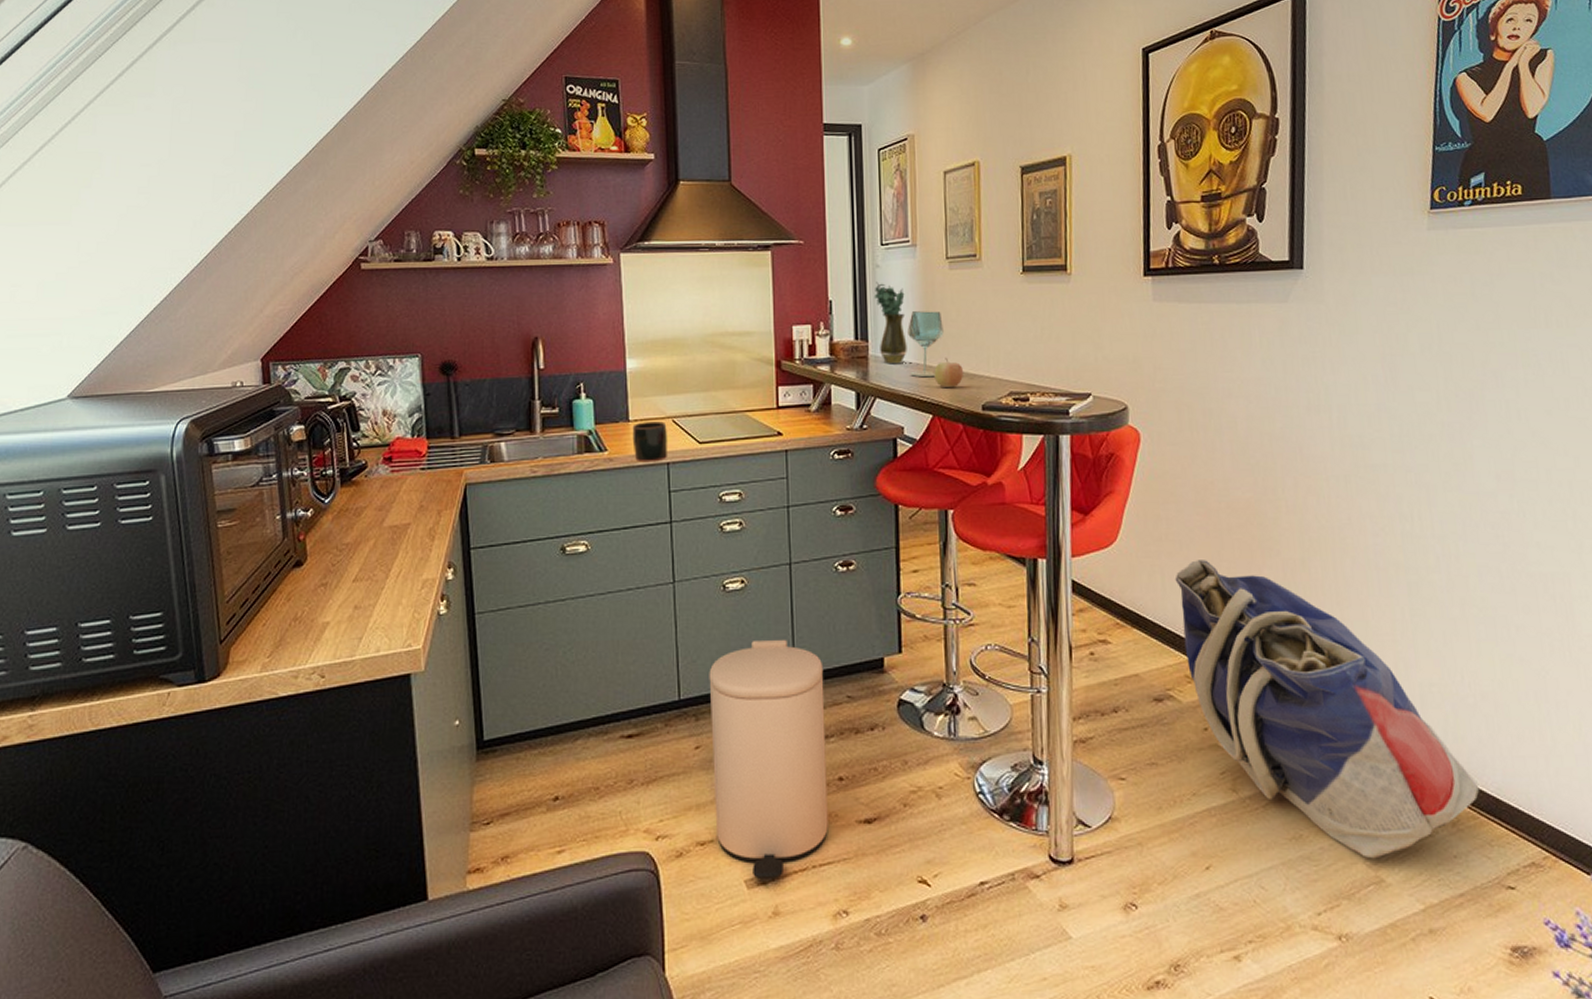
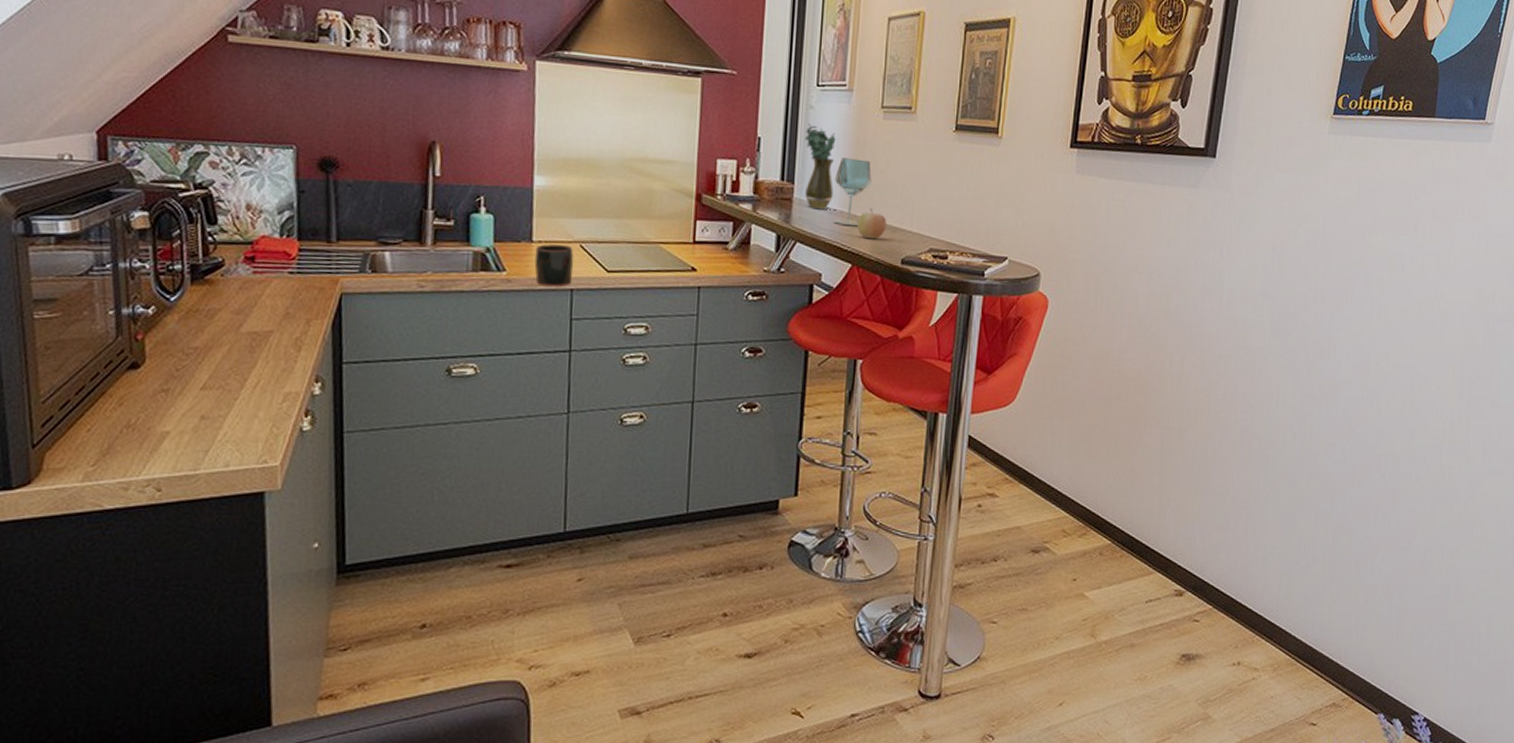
pedal bin: present [709,639,828,880] -> none [592,476,718,710]
tote bag: present [1174,560,1480,859] -> none [1064,424,1300,698]

